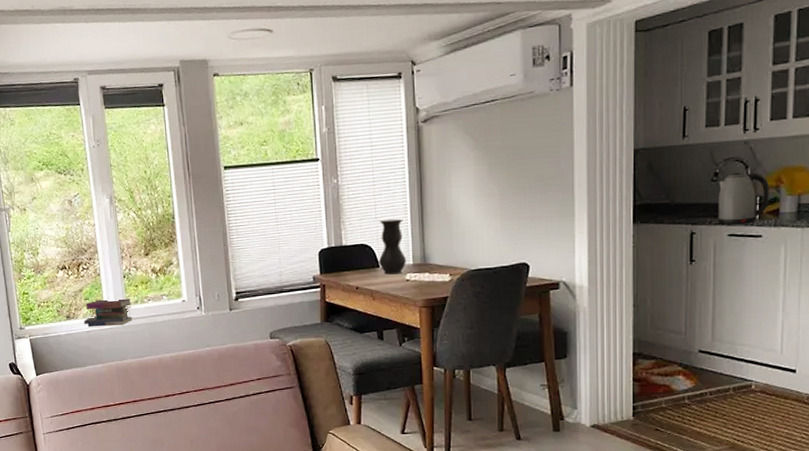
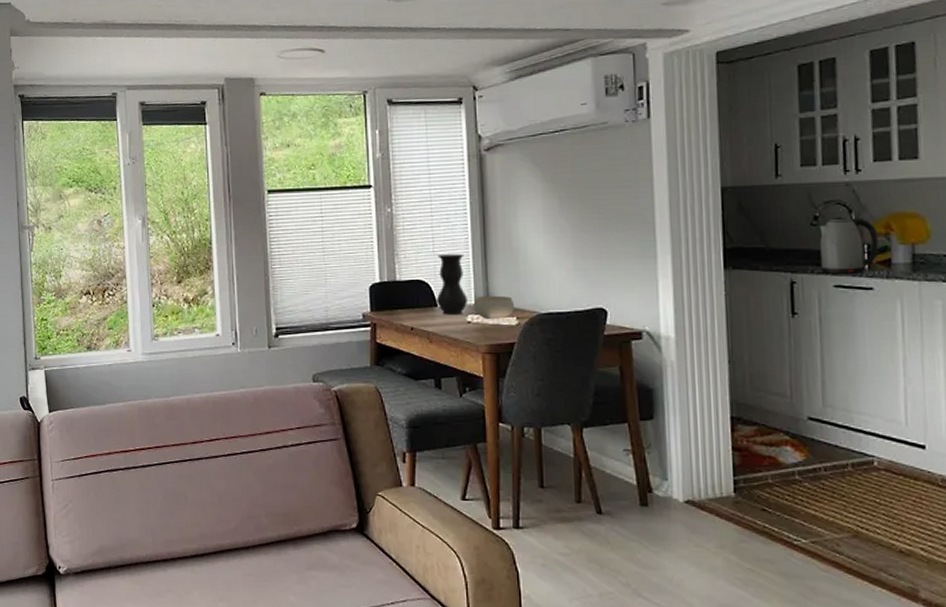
books: present [84,298,132,327] -> none [106,330,159,360]
bowl: none [411,255,448,277] -> present [473,295,515,319]

